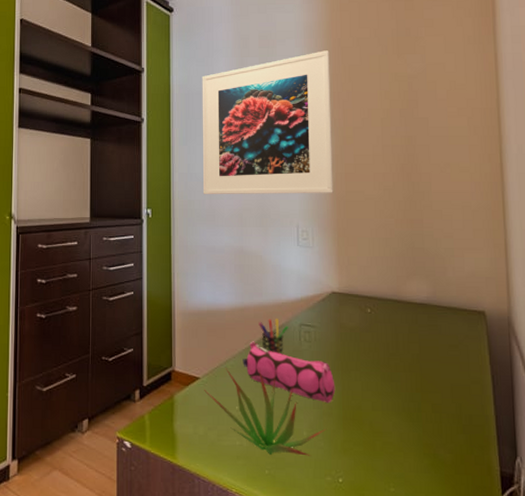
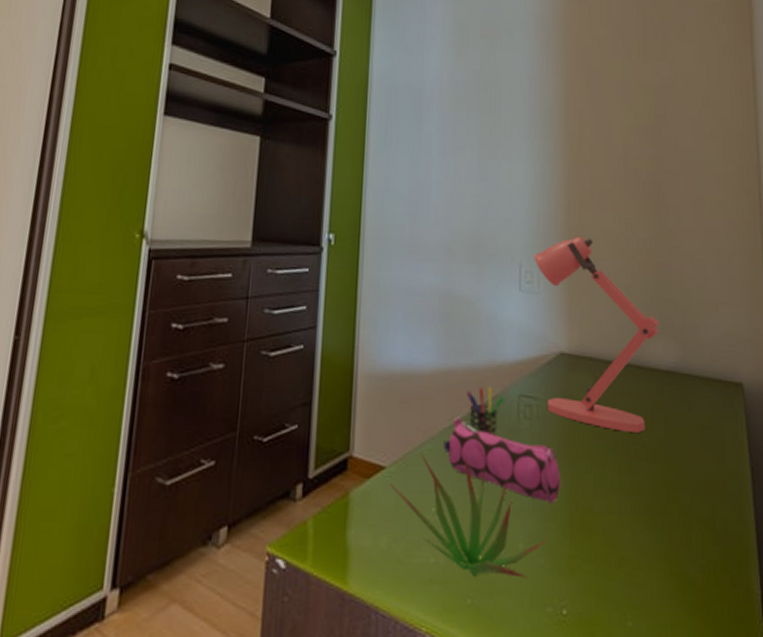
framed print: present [202,50,334,195] -> none [404,48,565,225]
desk lamp: none [308,201,414,350] -> present [534,236,660,432]

